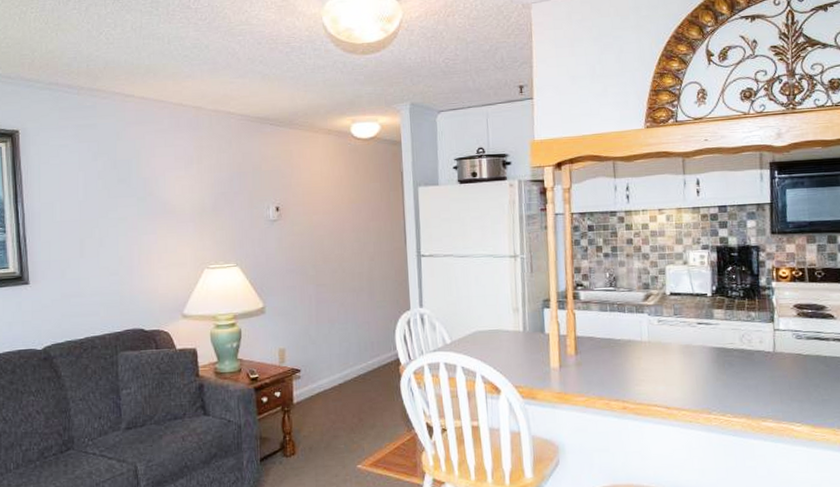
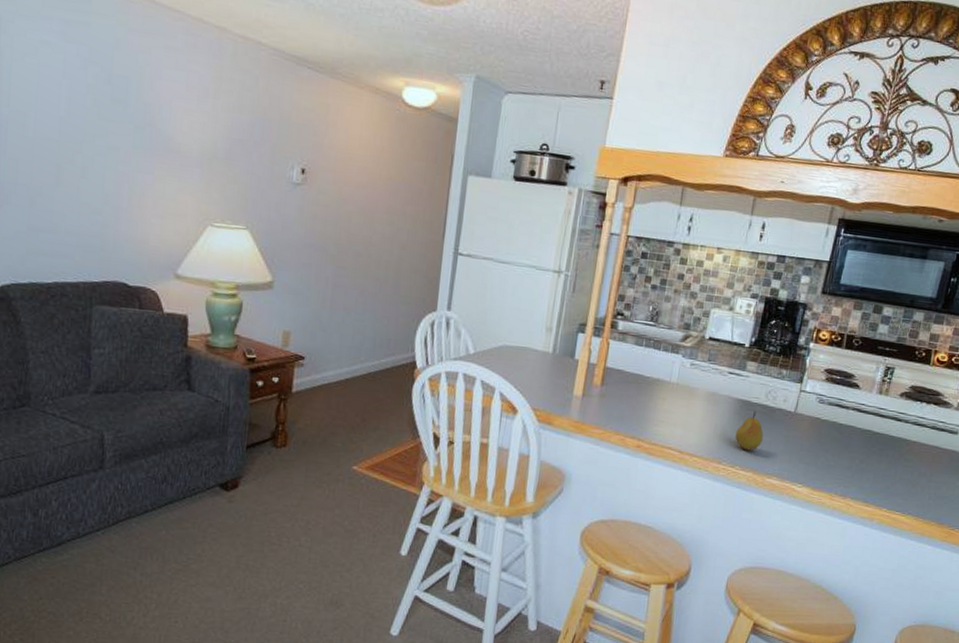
fruit: none [719,356,749,397] -> present [735,410,764,451]

